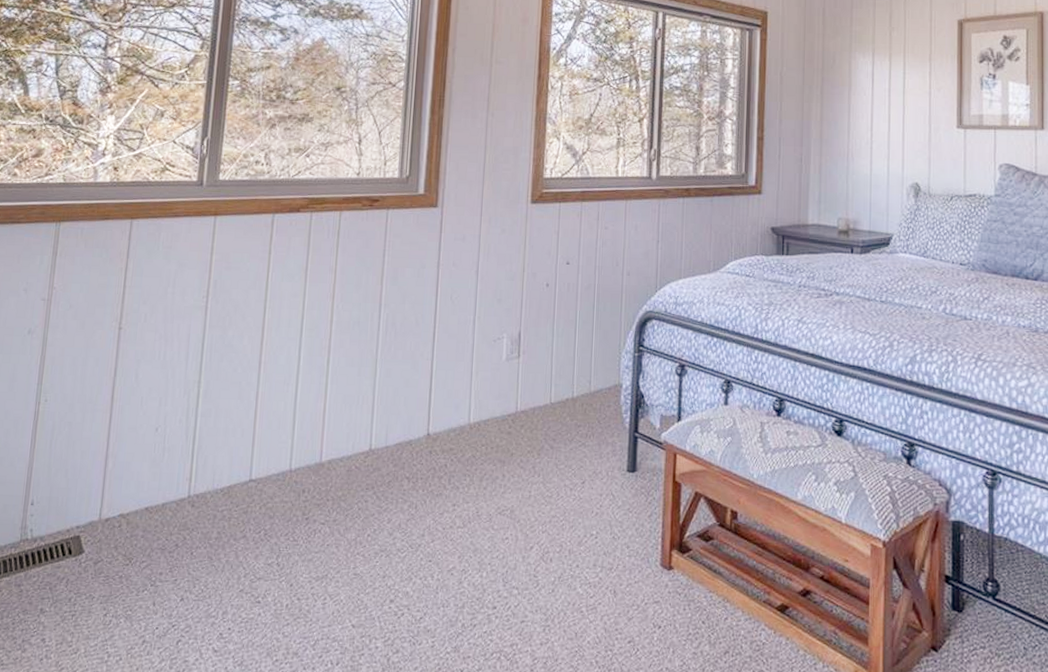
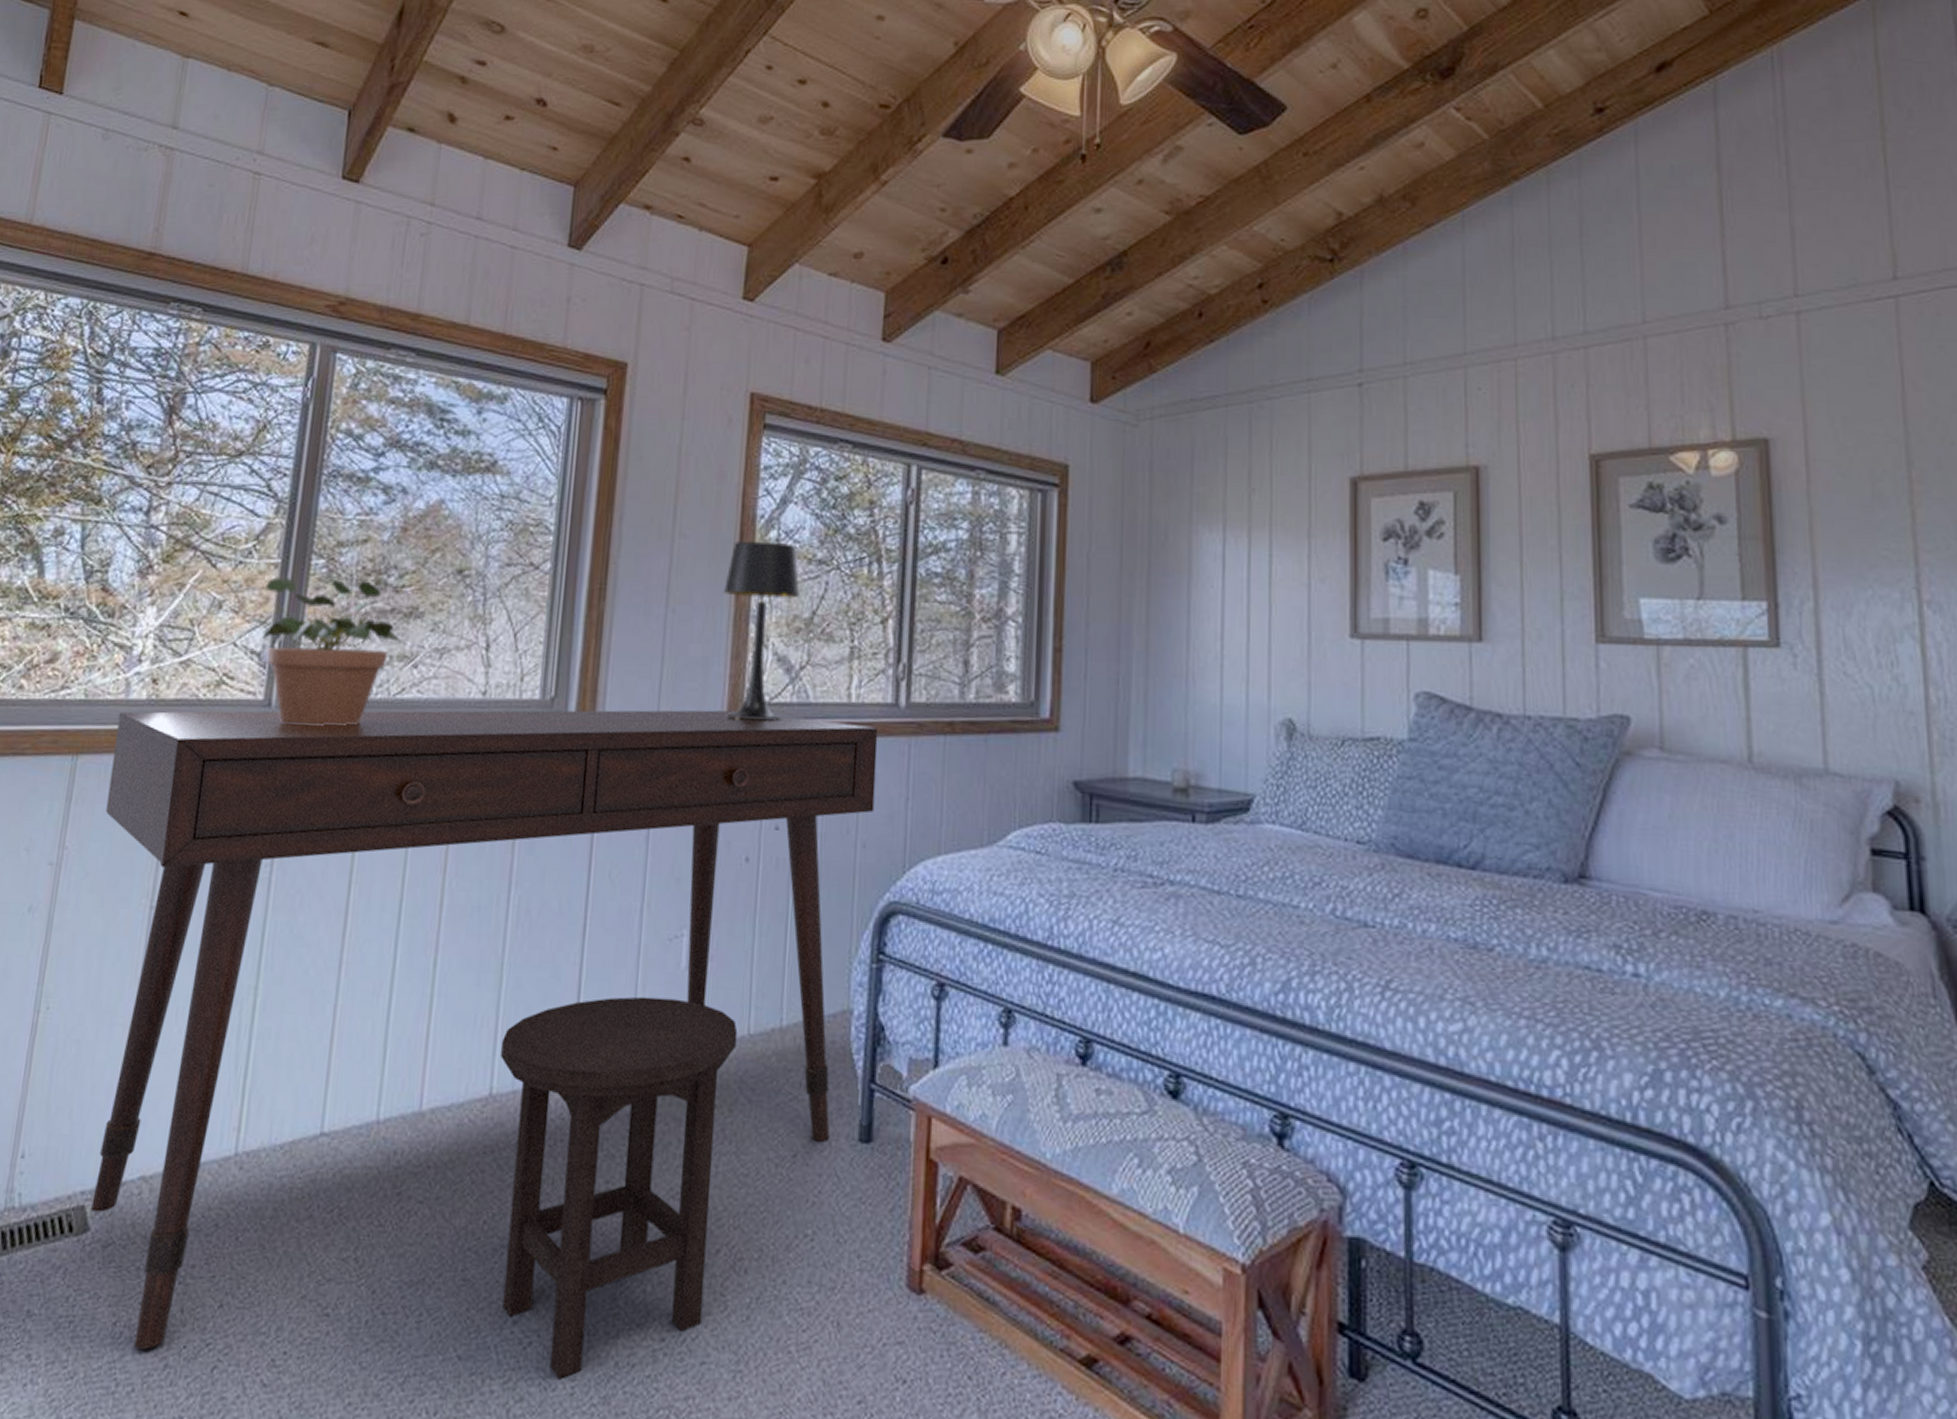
desk: none [83,183,638,631] -> present [91,710,879,1349]
potted plant: none [183,93,297,199] -> present [247,576,402,726]
stool: none [377,380,543,637] -> present [501,996,738,1380]
table lamp: none [528,65,583,190] -> present [724,540,801,721]

